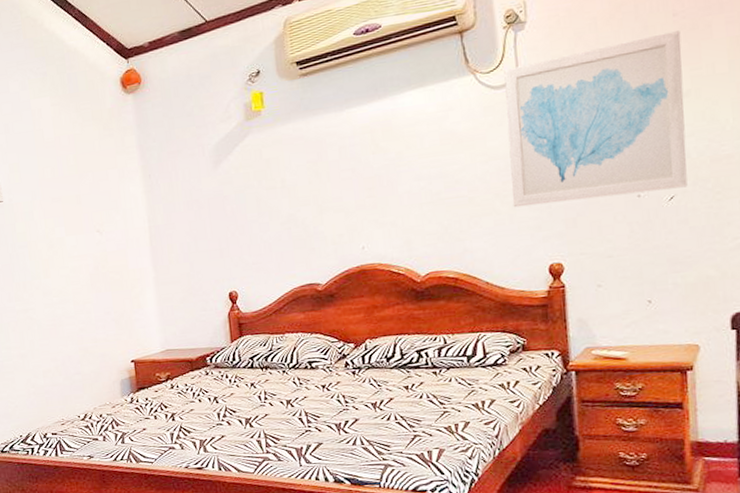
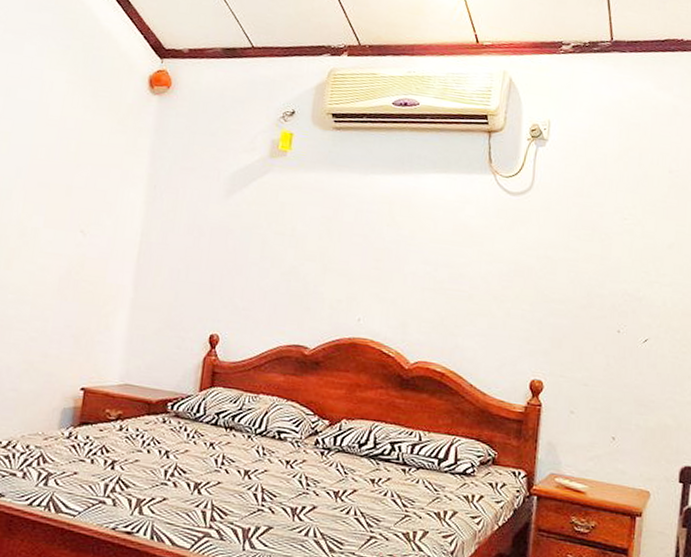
wall art: present [504,31,688,208] -> none [508,178,673,334]

